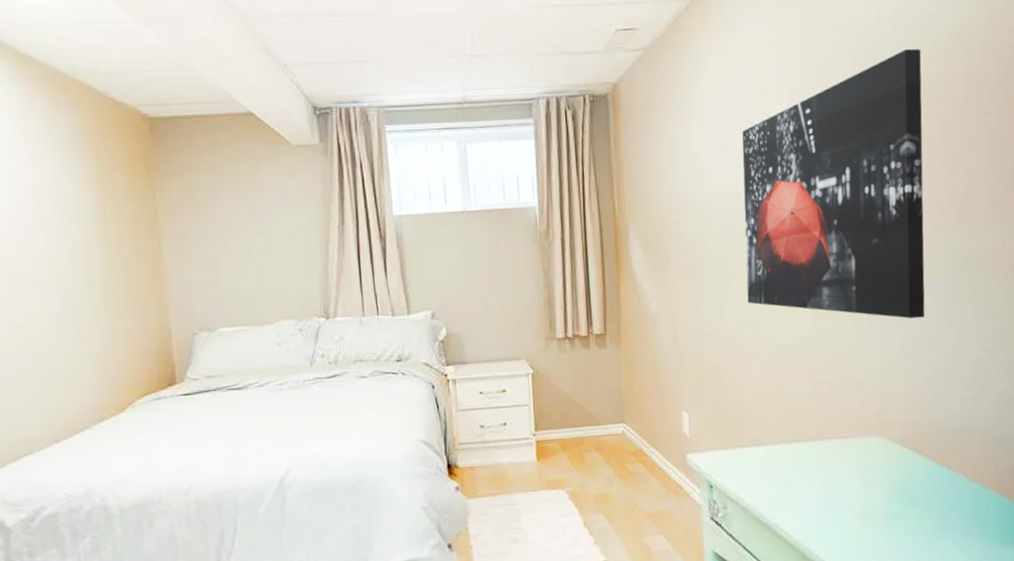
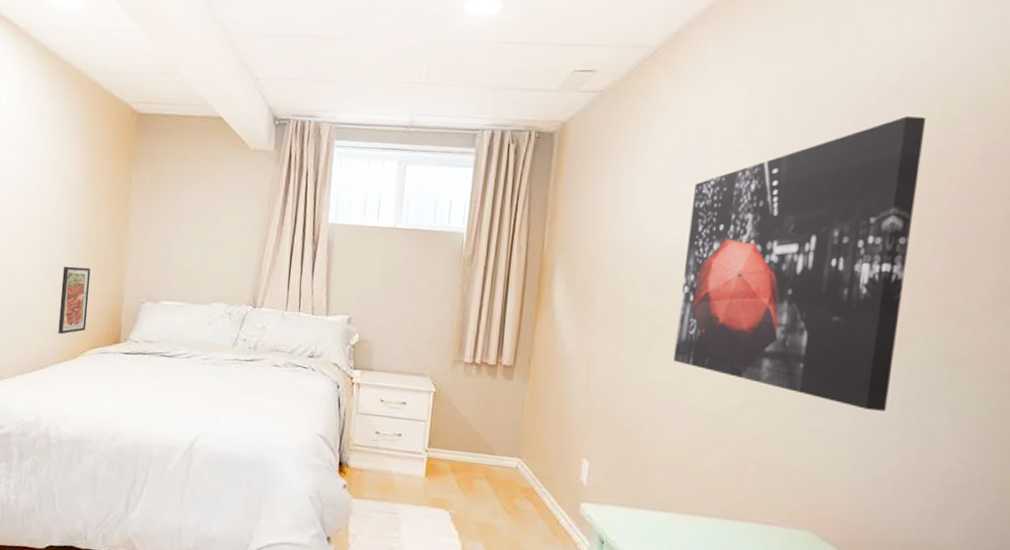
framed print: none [88,305,131,387] -> present [58,266,91,334]

